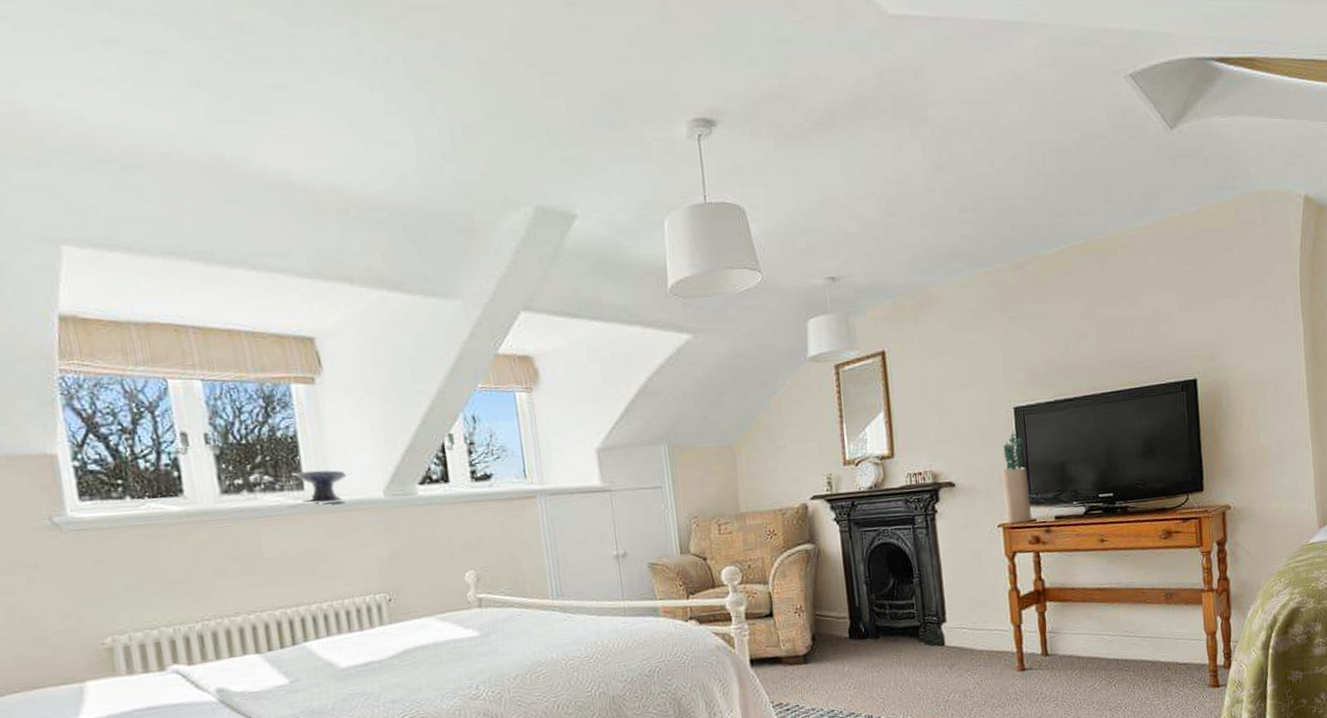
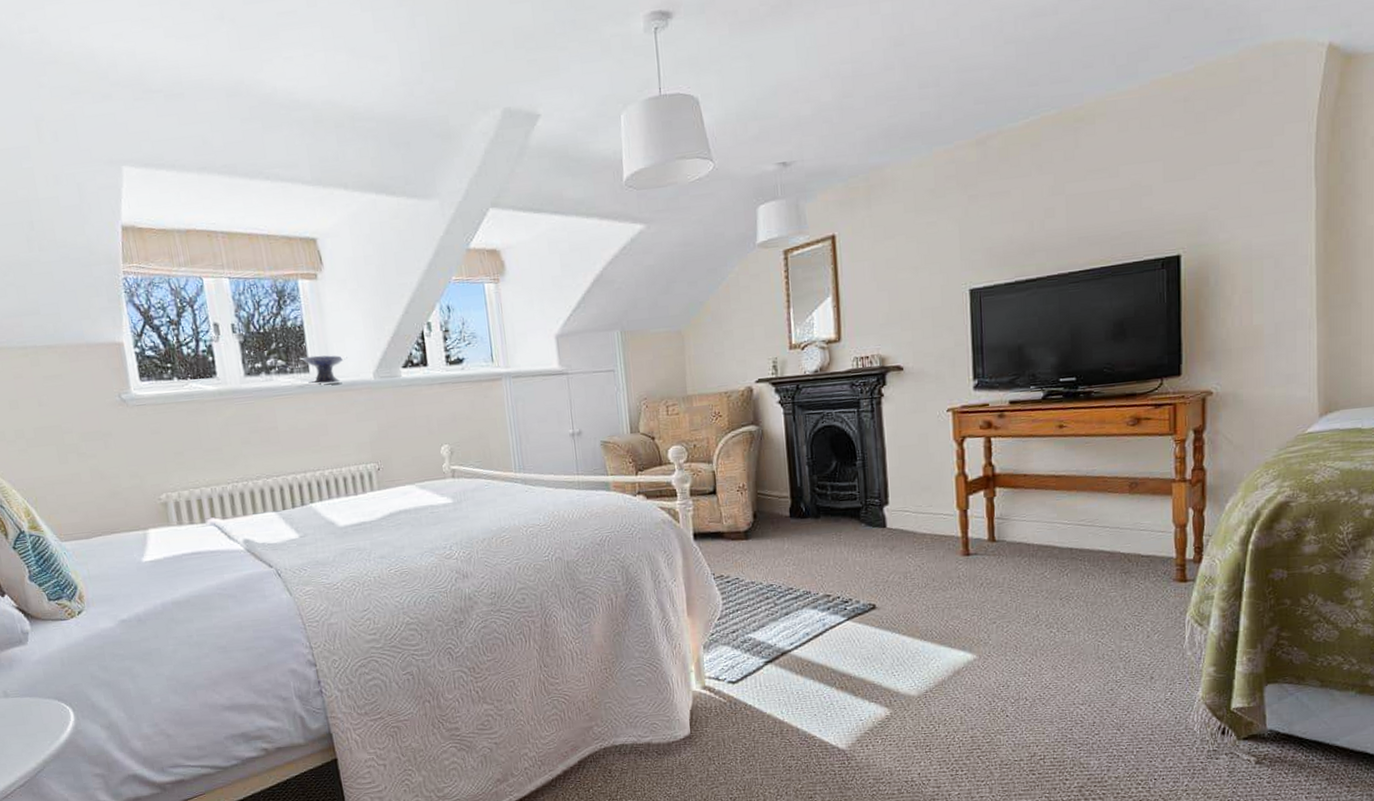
vase: present [1000,430,1033,526] -> none [952,312,985,410]

